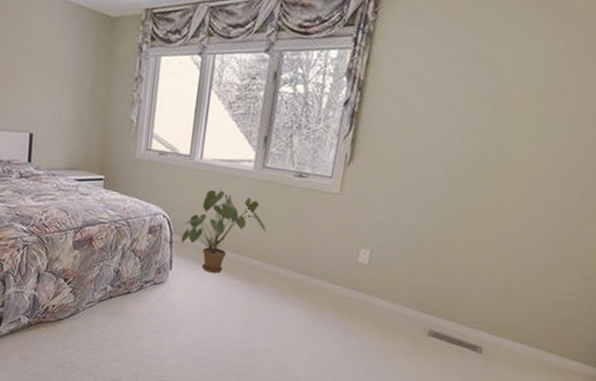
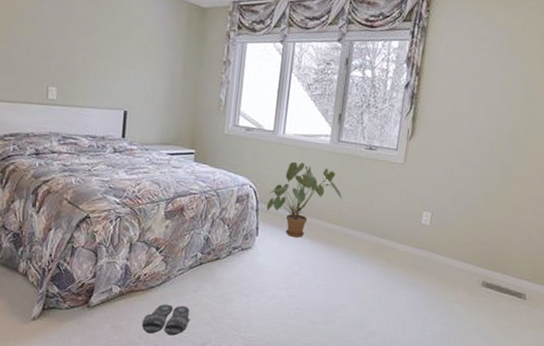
slippers: none [51,337,101,370] -> present [142,303,191,336]

